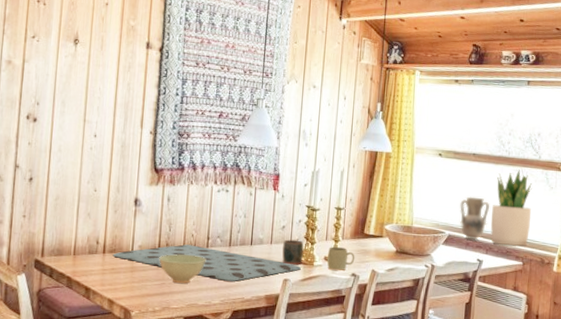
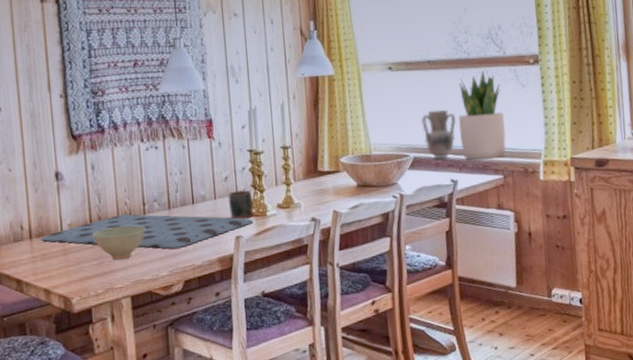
mug: present [327,247,355,271] -> none [280,190,312,219]

